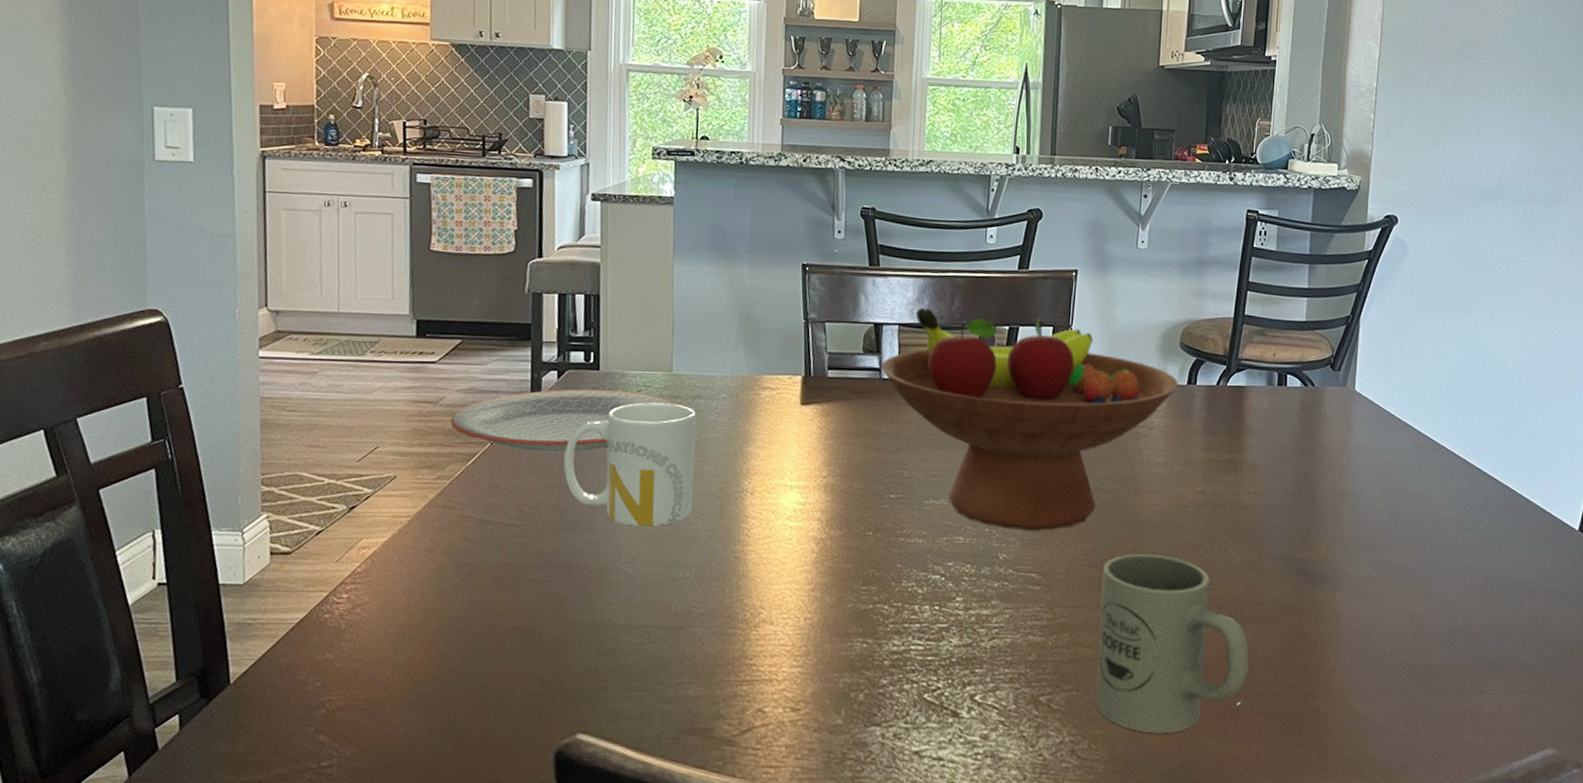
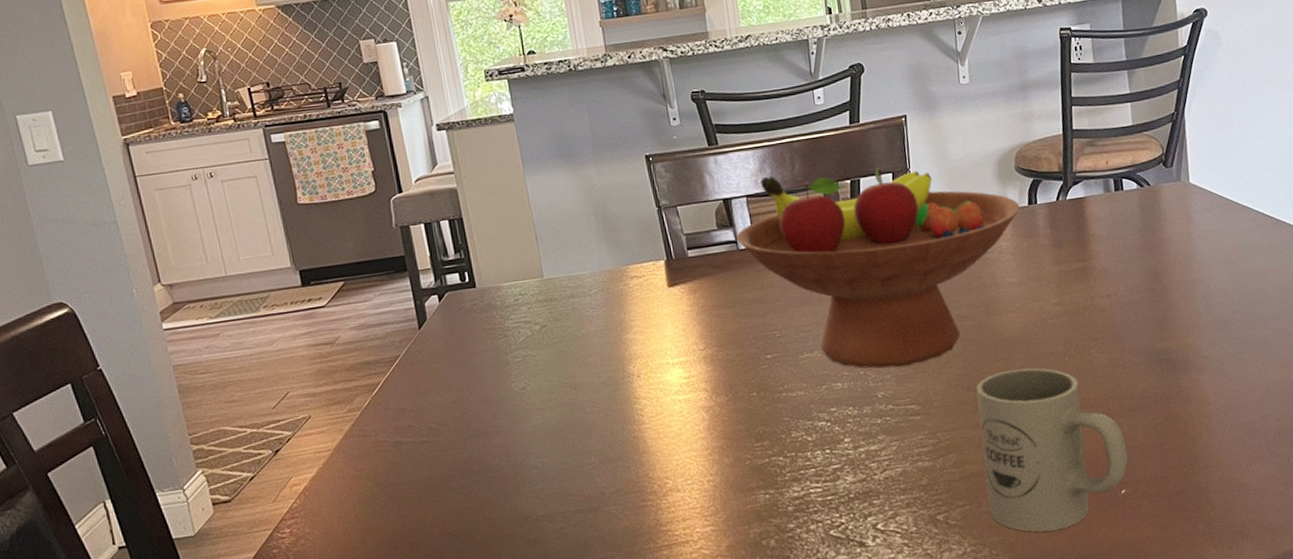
plate: present [450,389,677,453] -> none [349,302,554,373]
mug: present [563,402,697,527] -> none [459,306,586,425]

